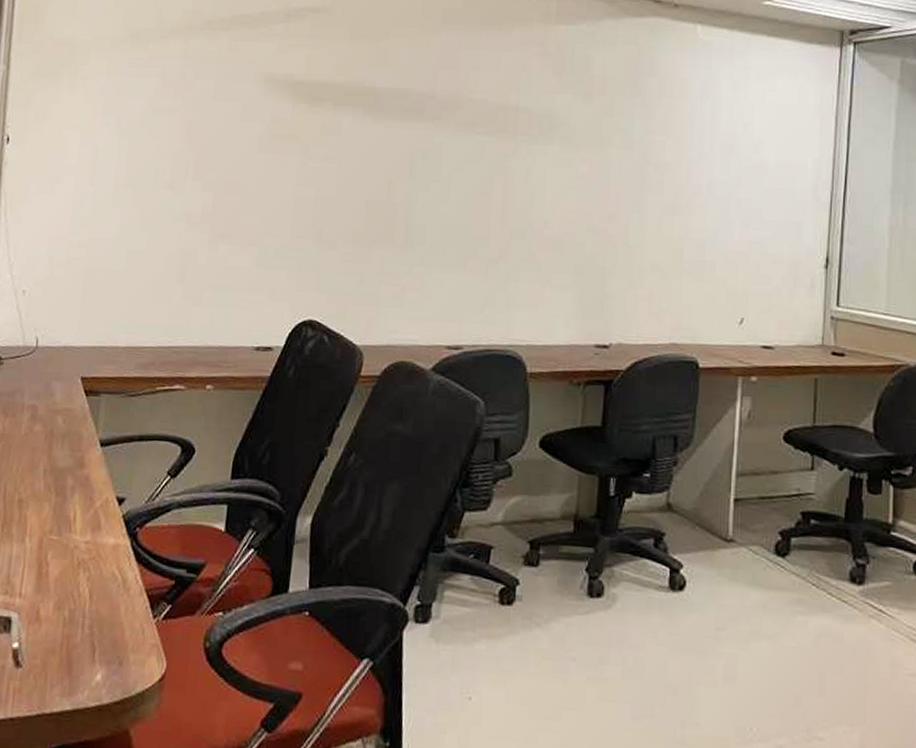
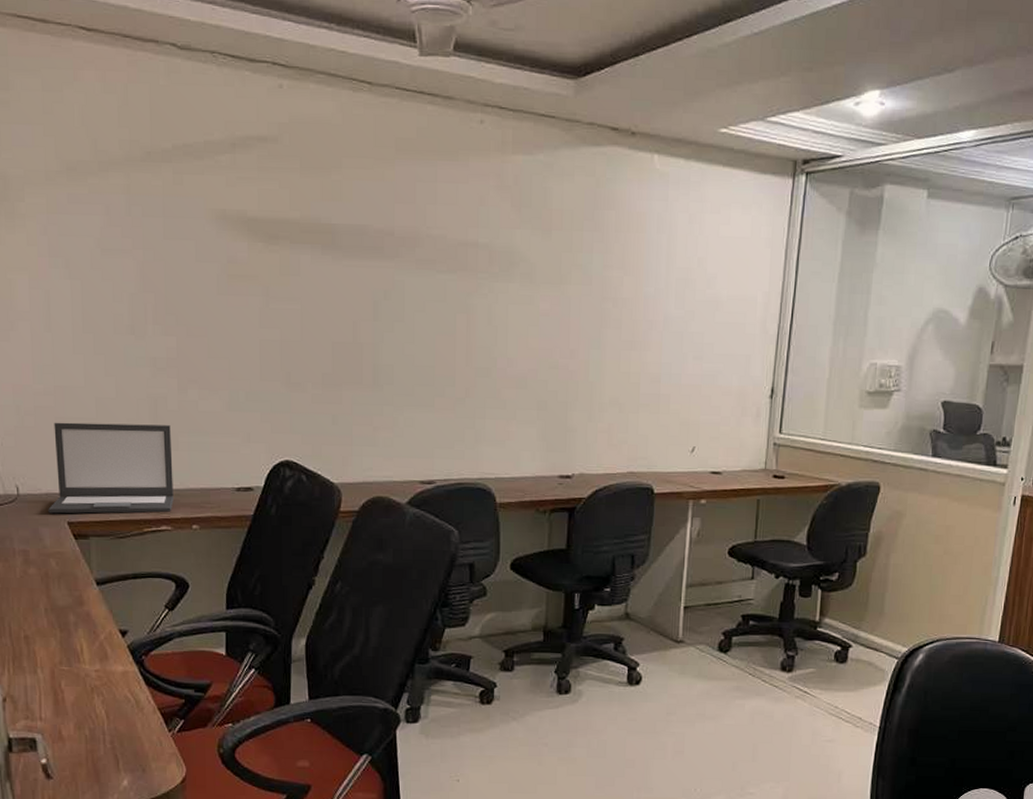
laptop: none [64,274,197,371] -> present [48,422,174,514]

